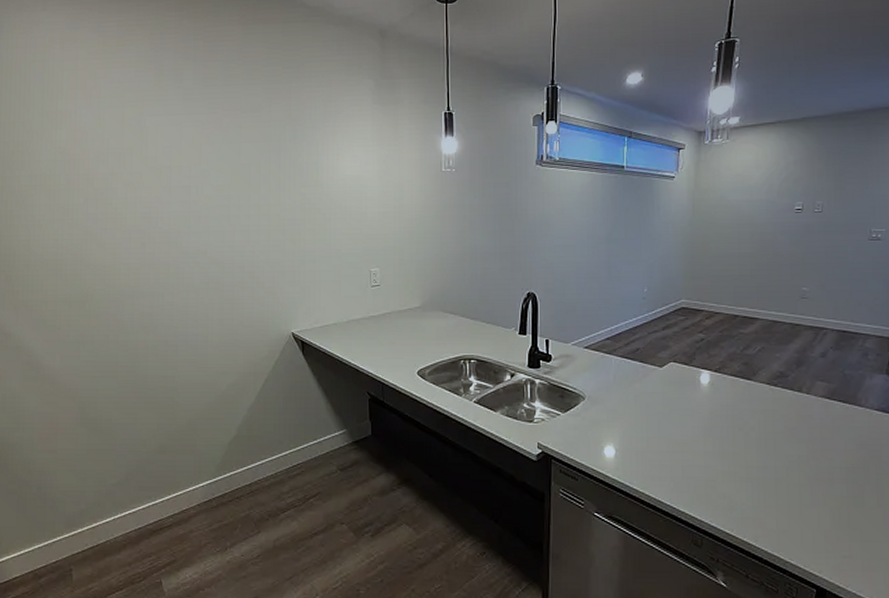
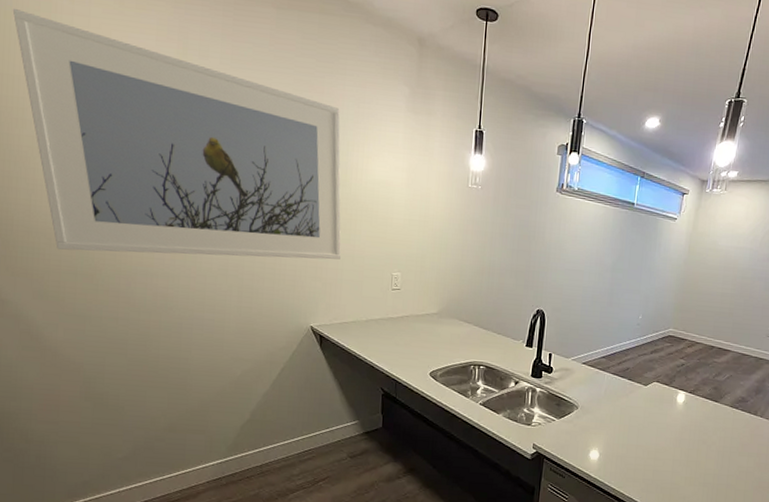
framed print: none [12,63,317,279] -> present [12,9,341,260]

